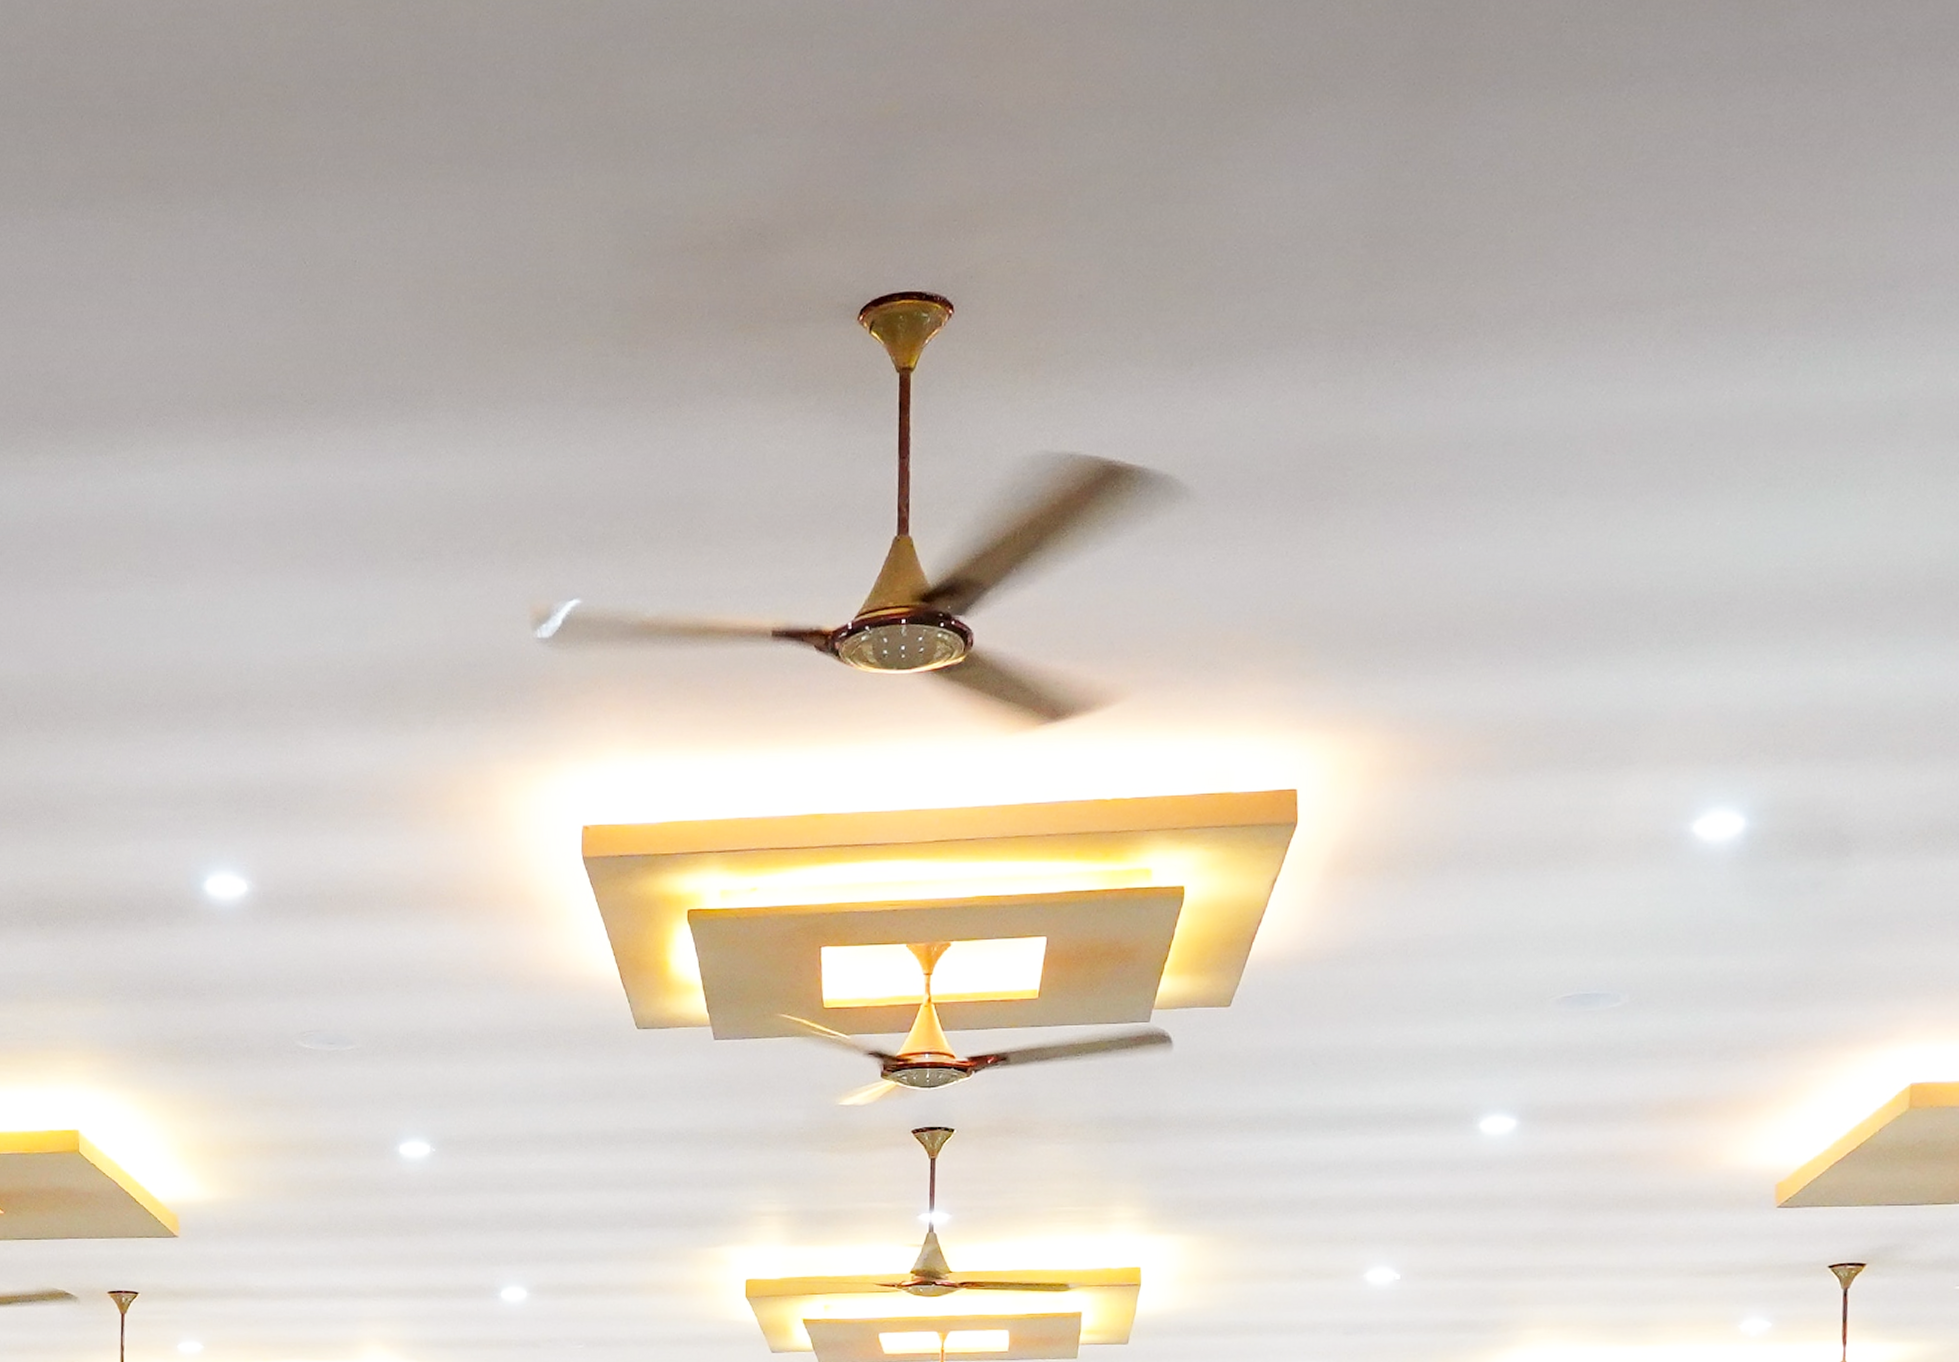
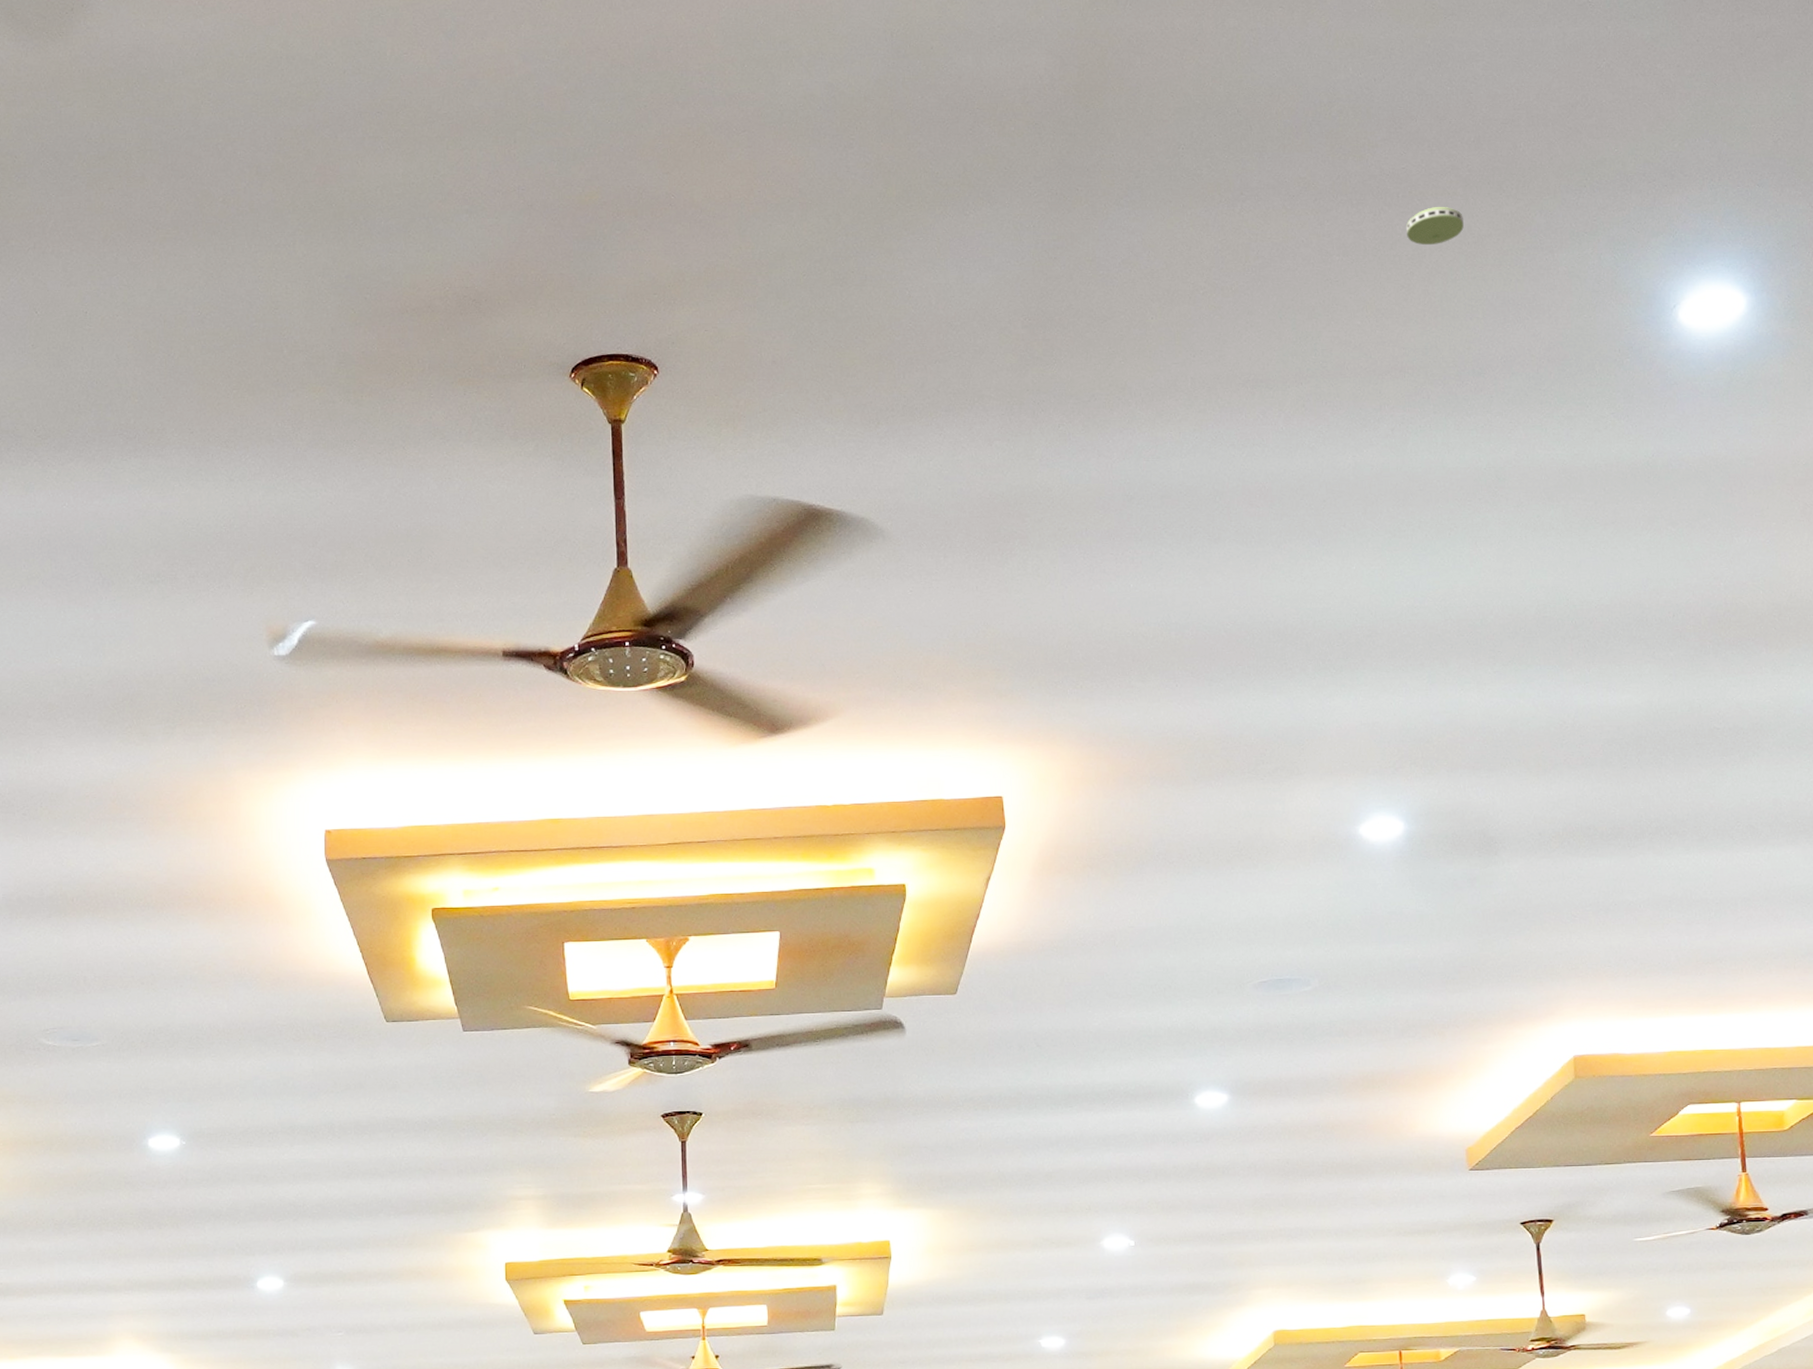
smoke detector: none [1822,81,1894,131] -> present [1405,207,1464,246]

